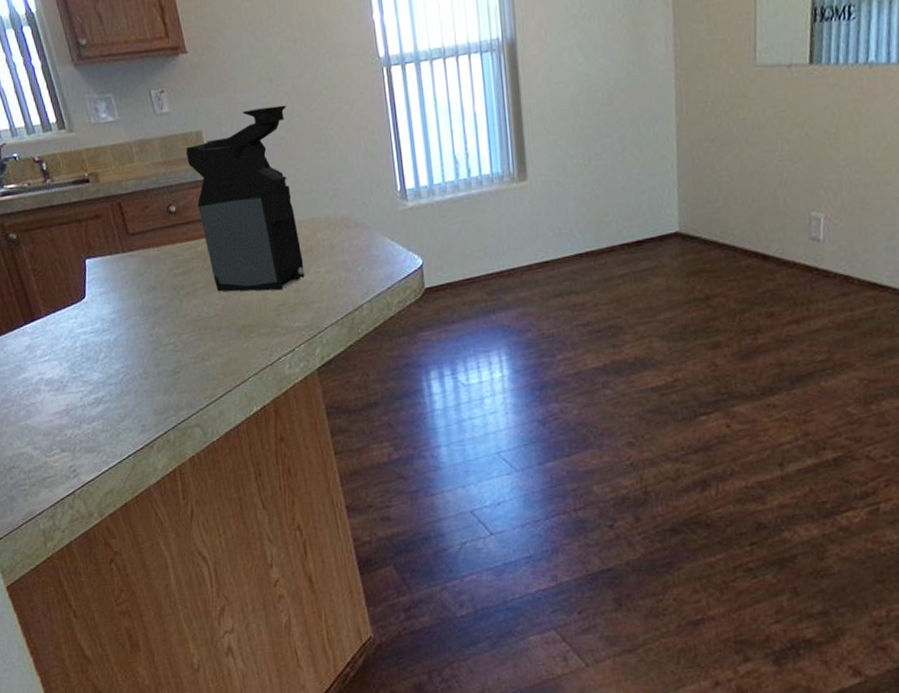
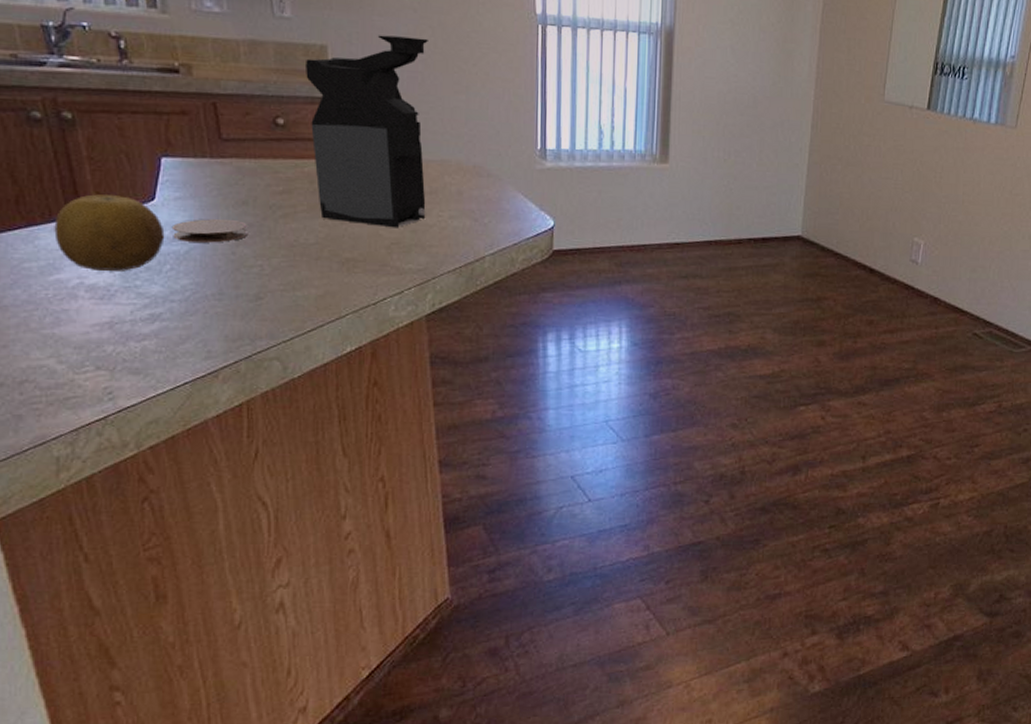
fruit: none [16,298,97,367] -> present [54,194,165,272]
coaster: none [101,305,161,331] -> present [171,219,249,243]

